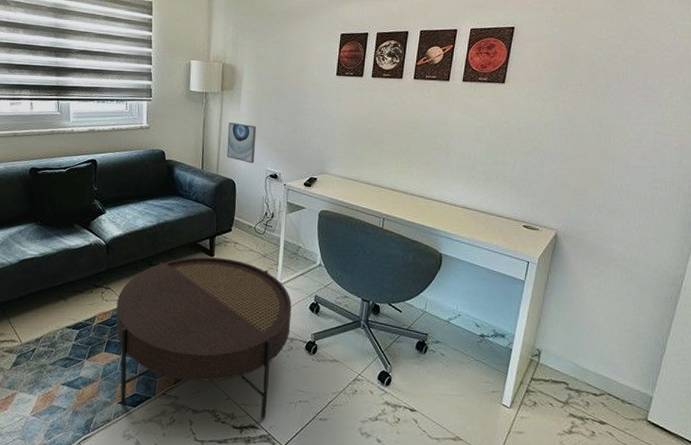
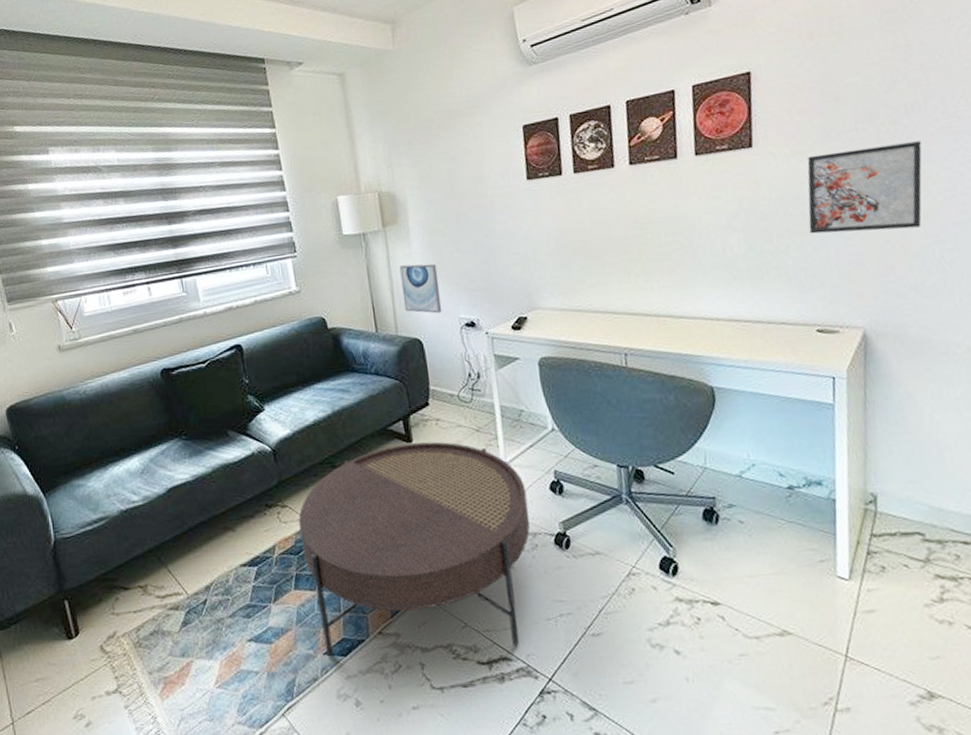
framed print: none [533,98,623,164] -> present [807,141,922,234]

